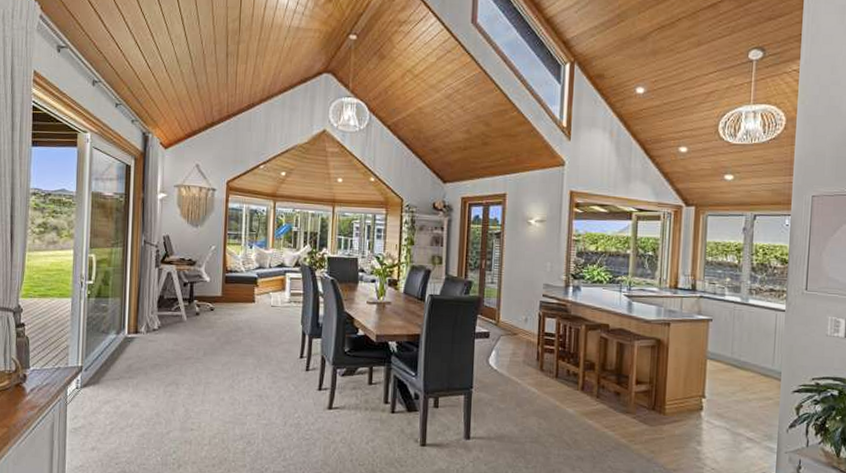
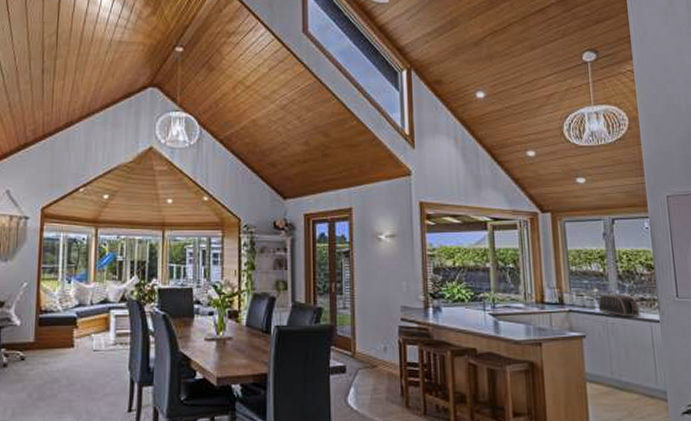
toaster: none [728,284,768,306] -> present [598,295,640,317]

